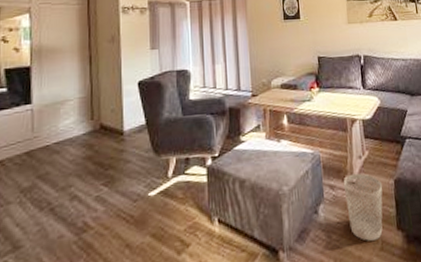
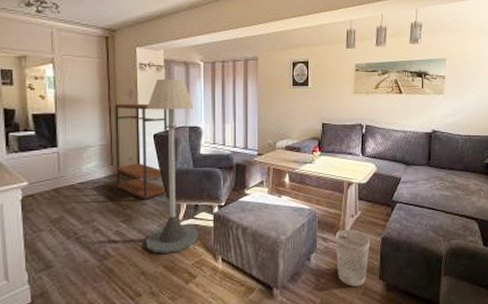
shelving unit: none [95,48,155,157] -> present [115,103,168,200]
floor lamp: none [130,20,191,220] -> present [146,78,199,254]

